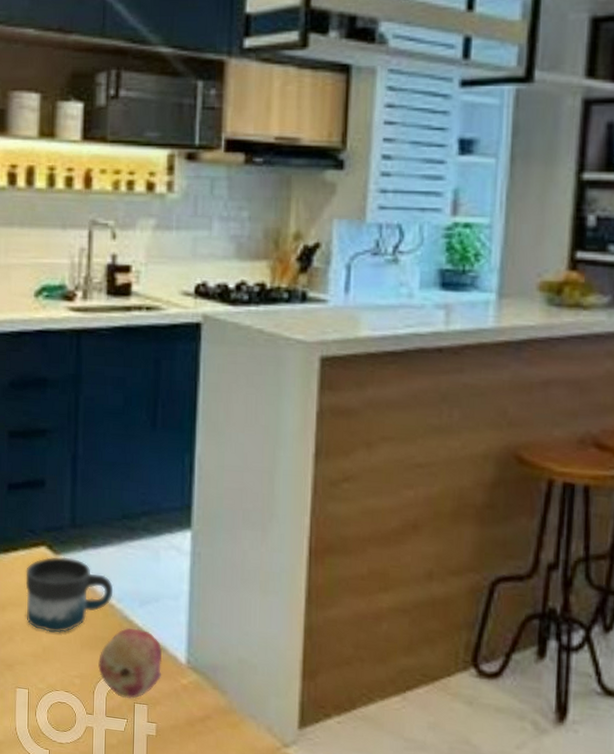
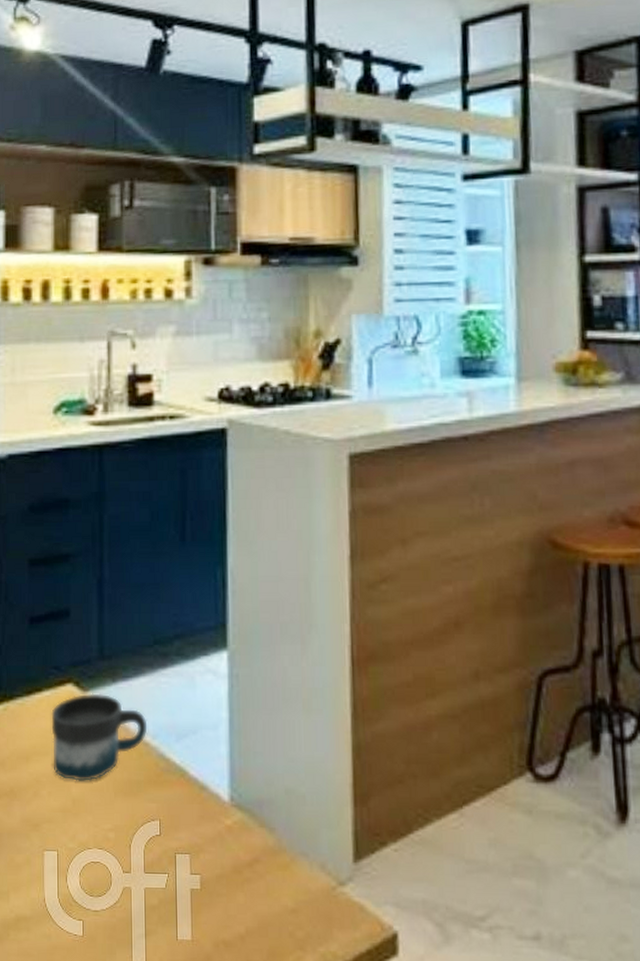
fruit: present [98,628,162,699] -> none [134,766,203,850]

